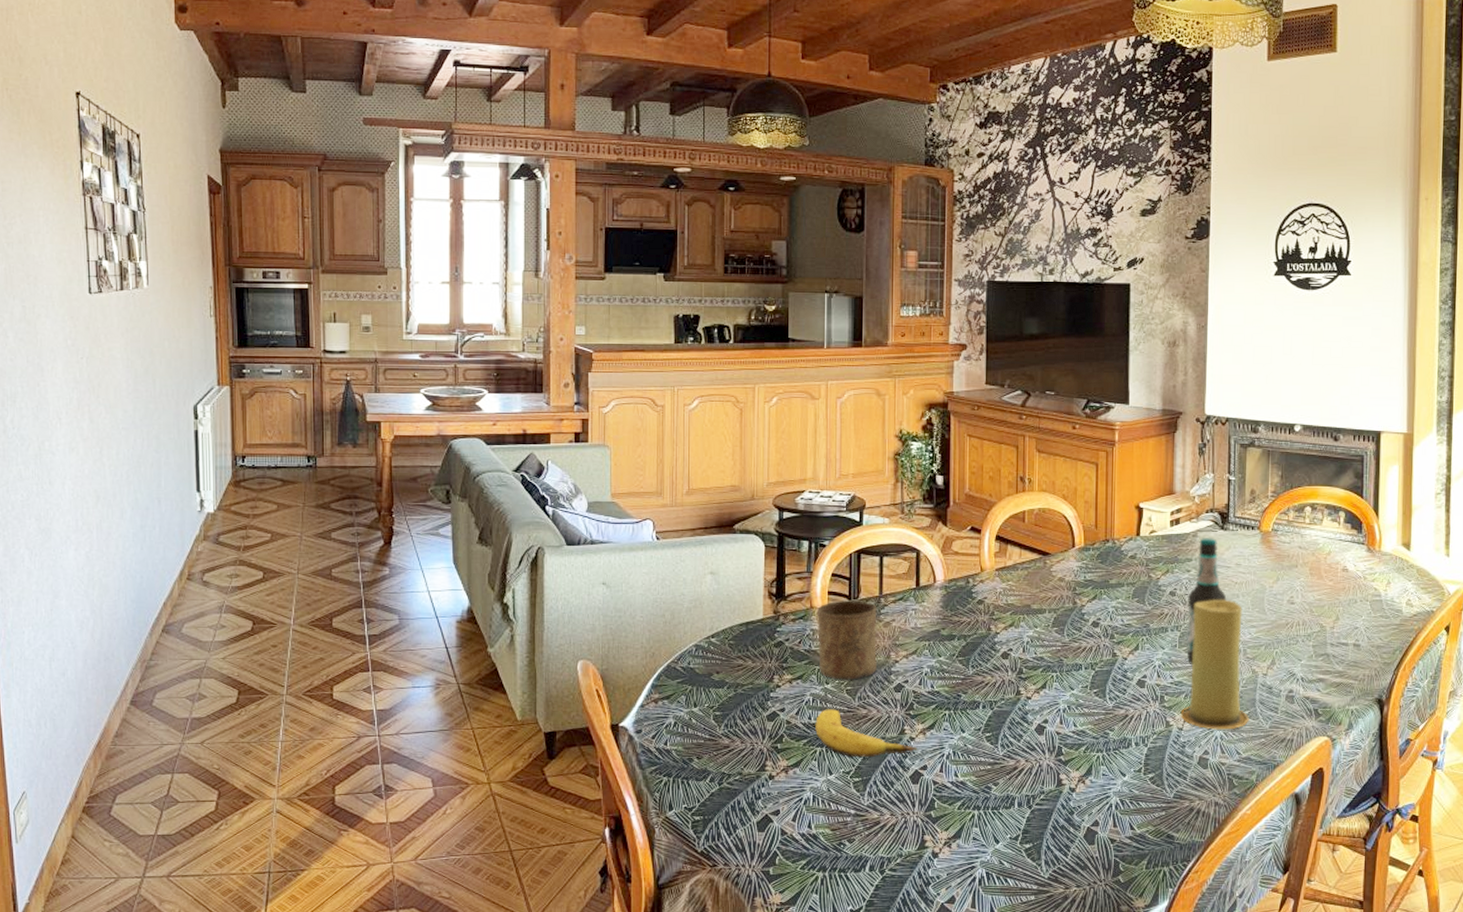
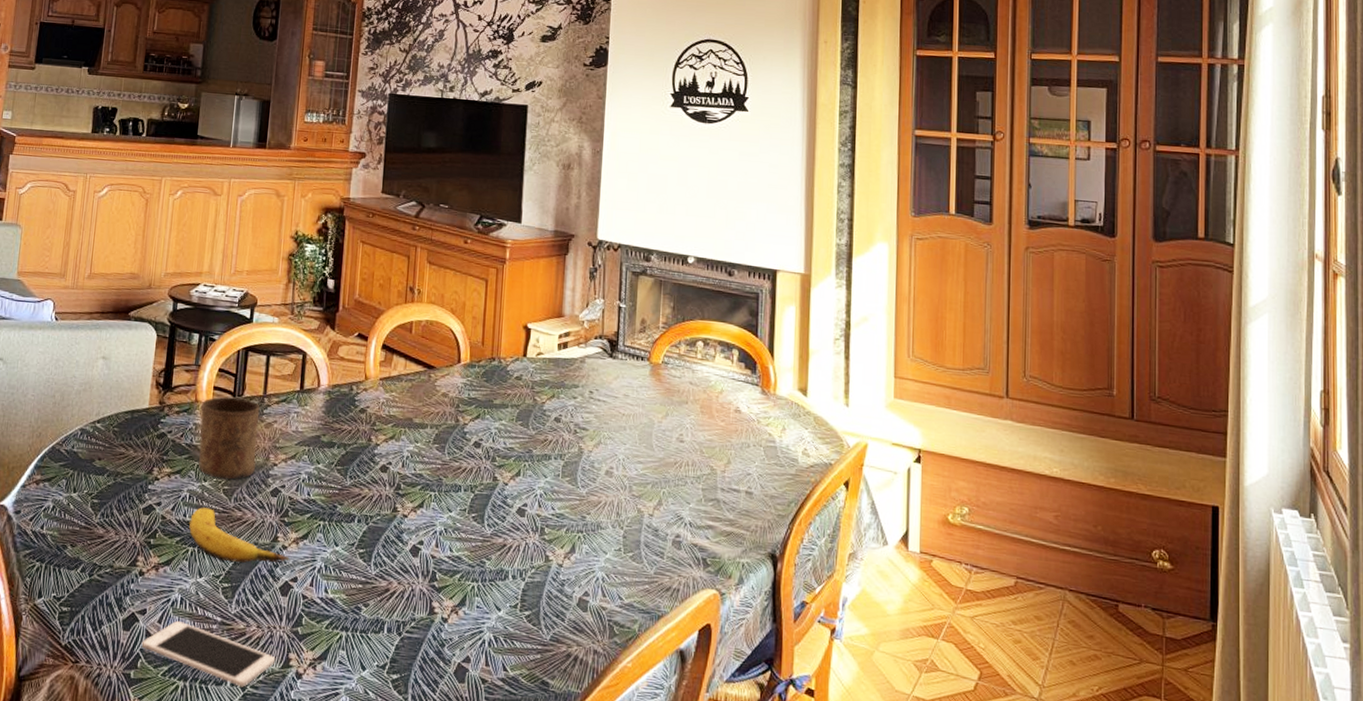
cell phone: none [777,817,912,871] -> present [141,620,276,687]
candle: present [1180,599,1249,730] -> none [560,430,633,571]
bottle: present [1187,538,1227,666] -> none [570,364,614,498]

